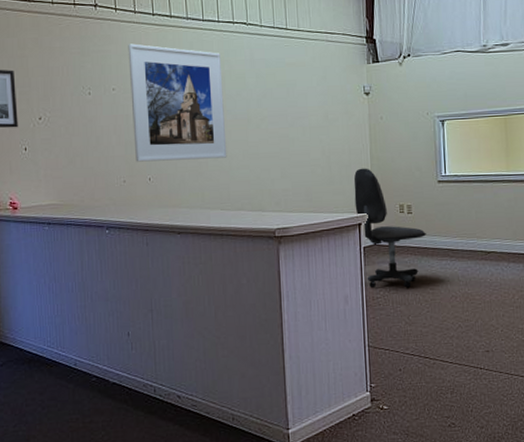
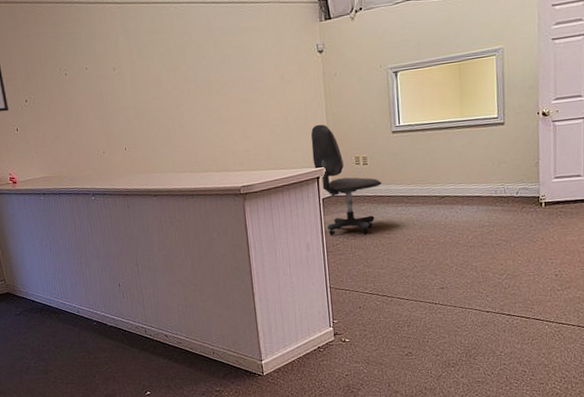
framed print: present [128,43,227,162] -> none [95,23,193,134]

